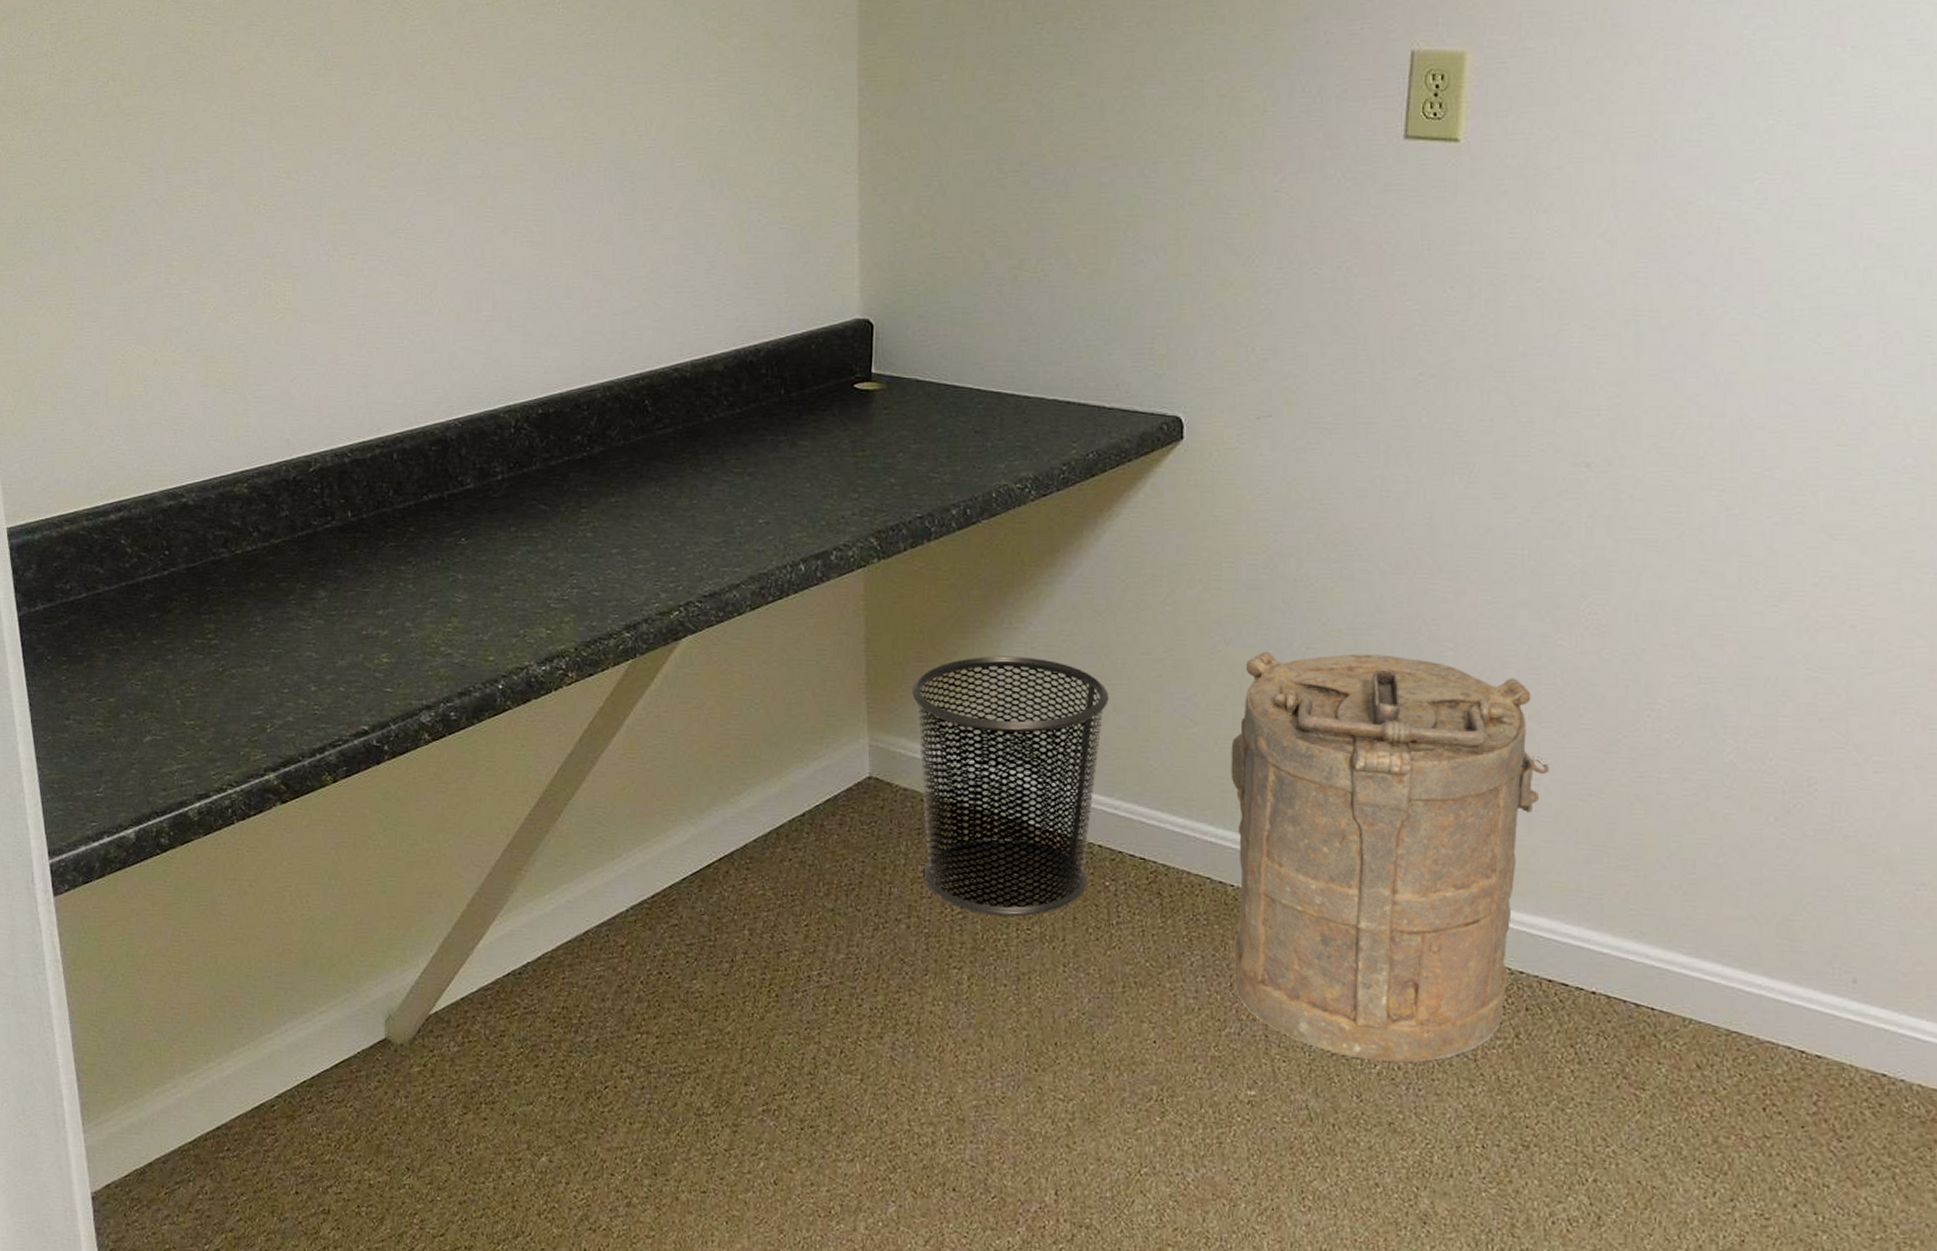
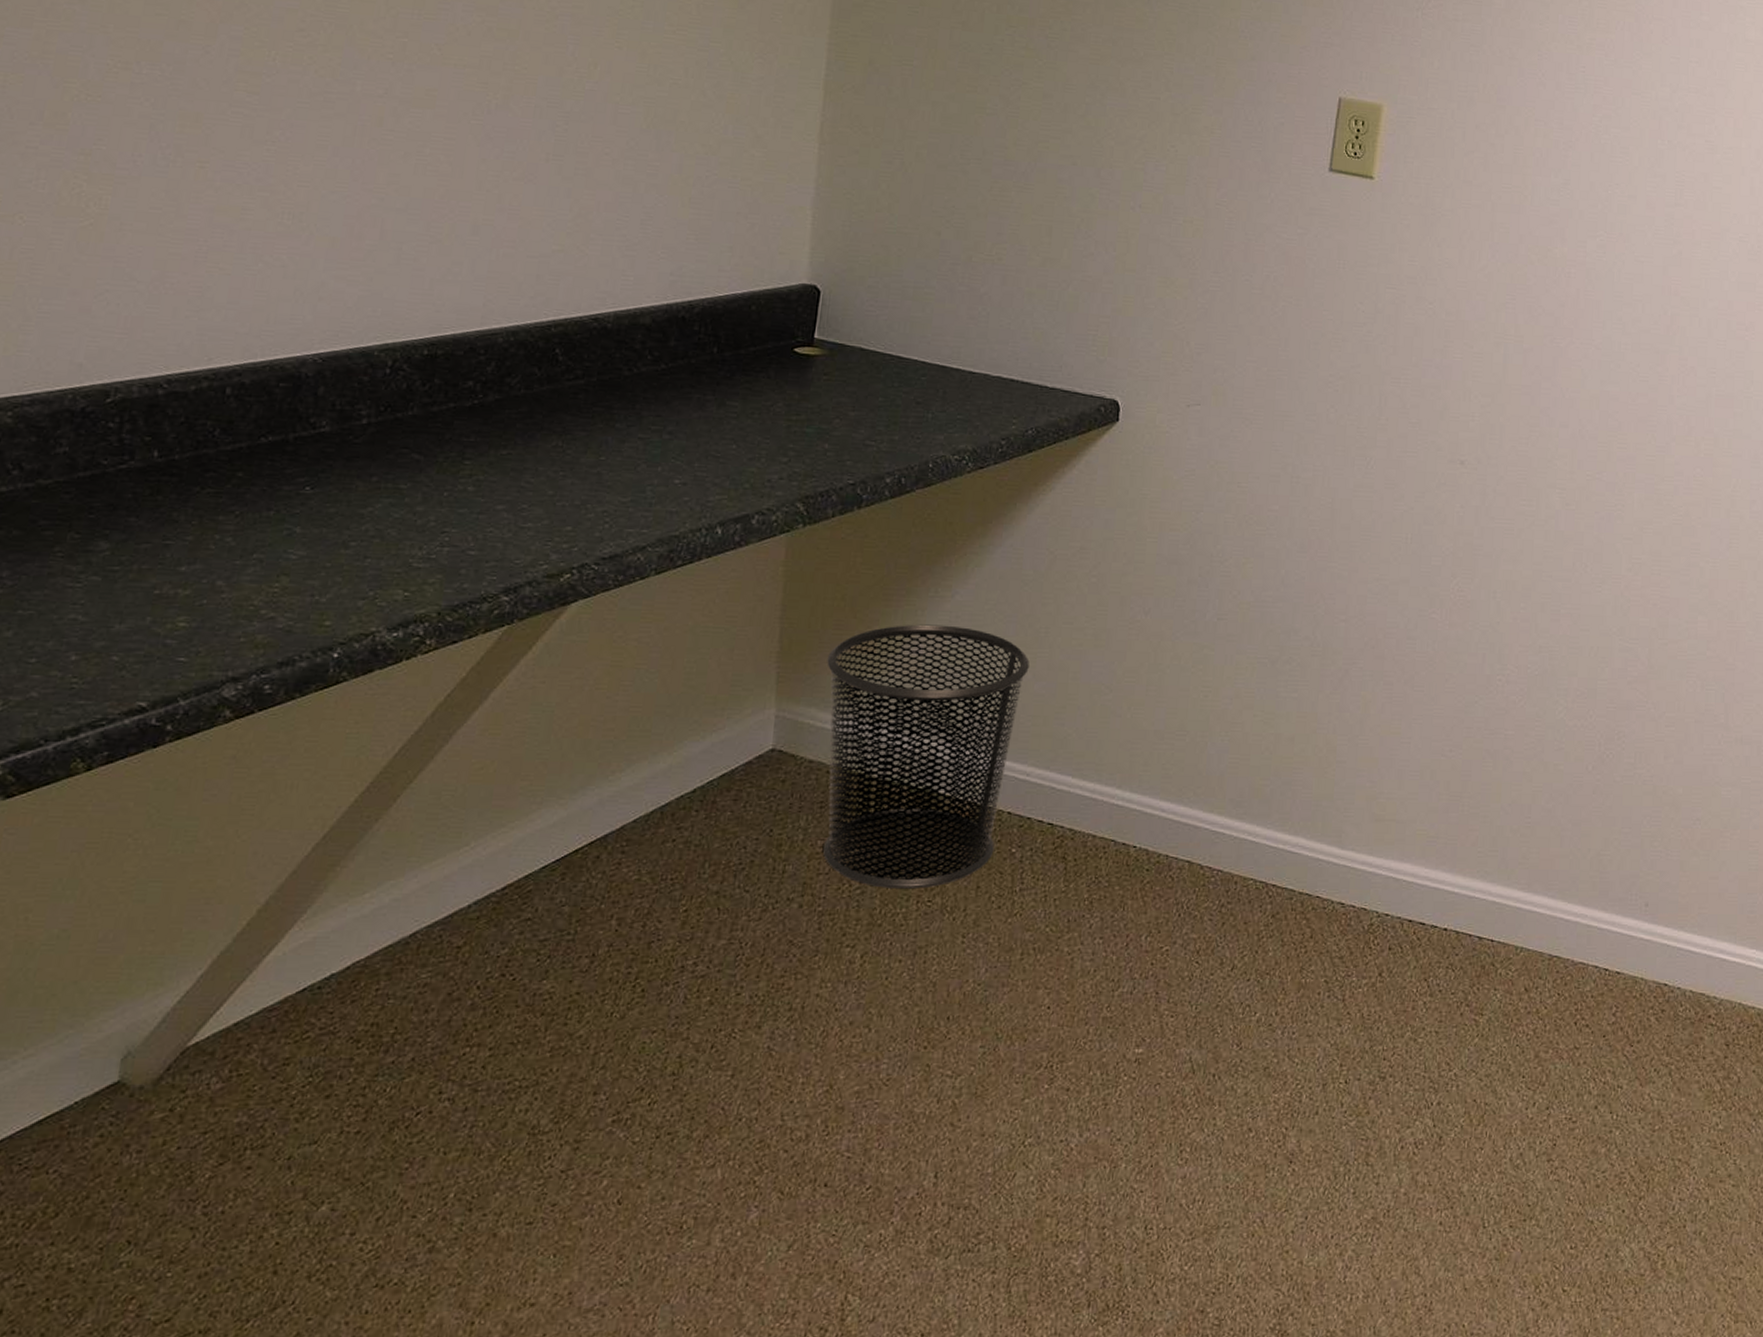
laundry hamper: present [1231,651,1550,1063] -> none [1130,621,1420,1008]

